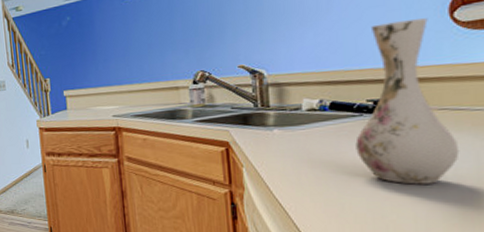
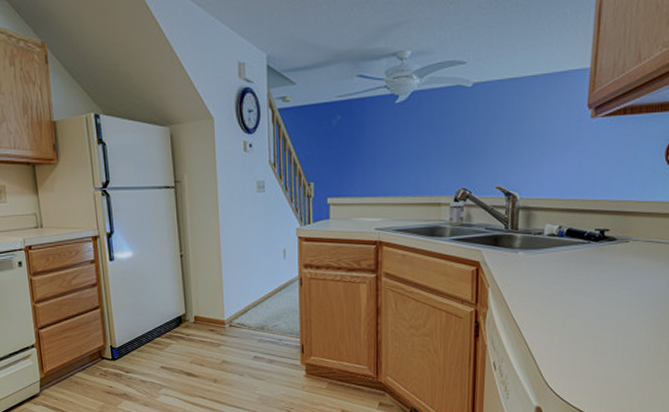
vase: present [355,18,460,185] -> none [581,158,656,307]

